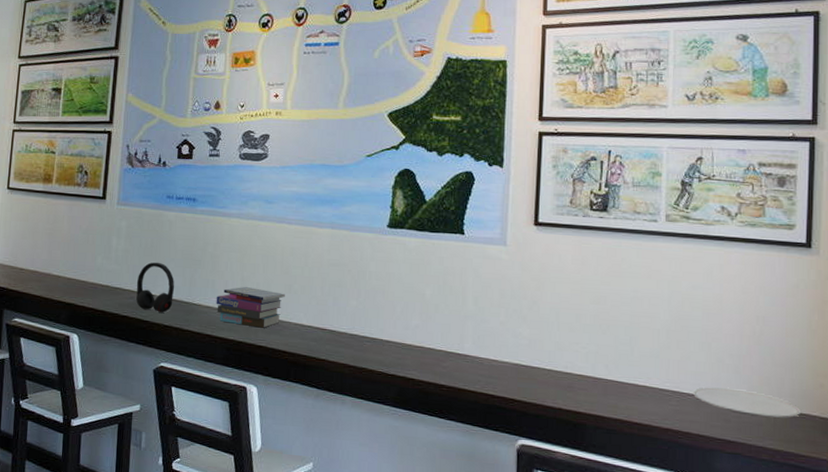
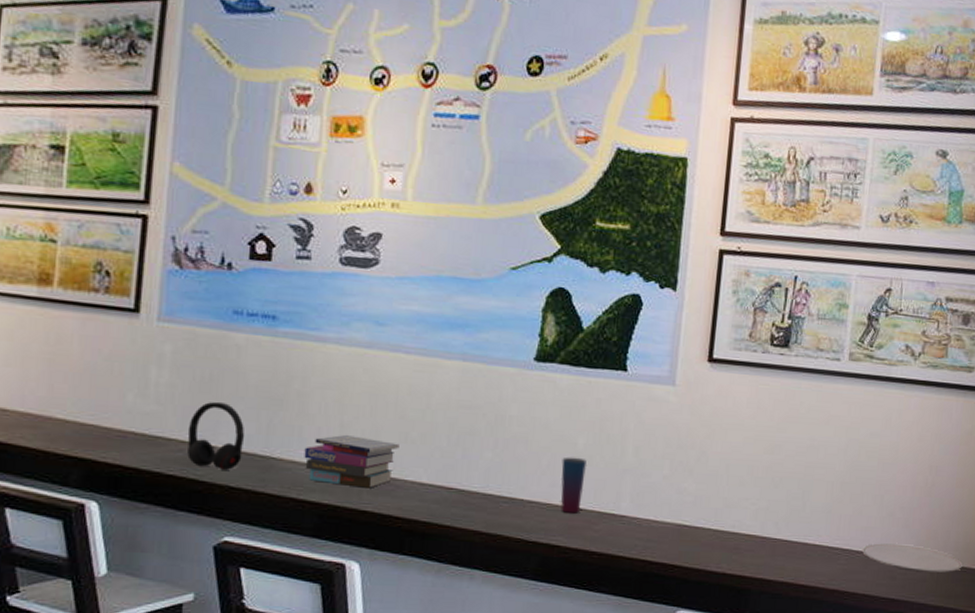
cup: none [412,305,434,352] -> present [560,457,587,513]

